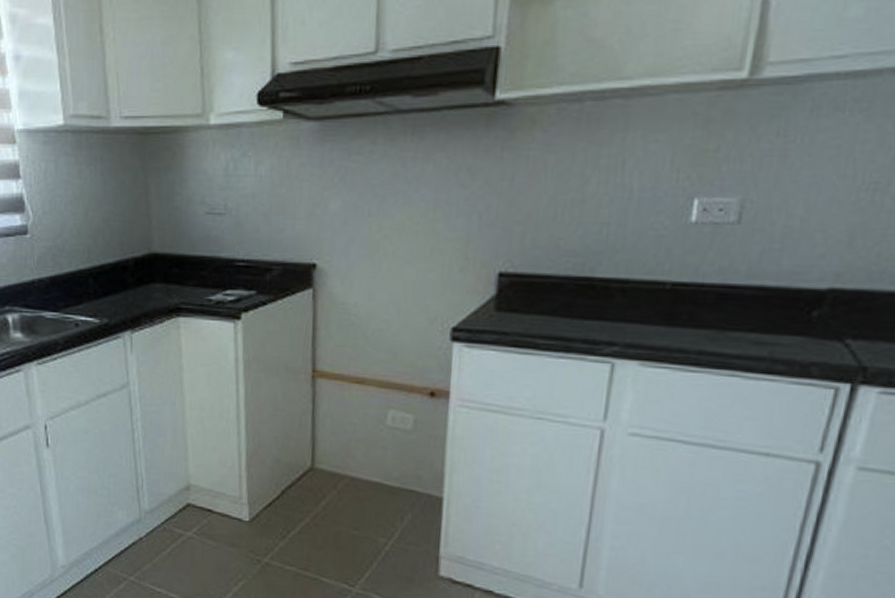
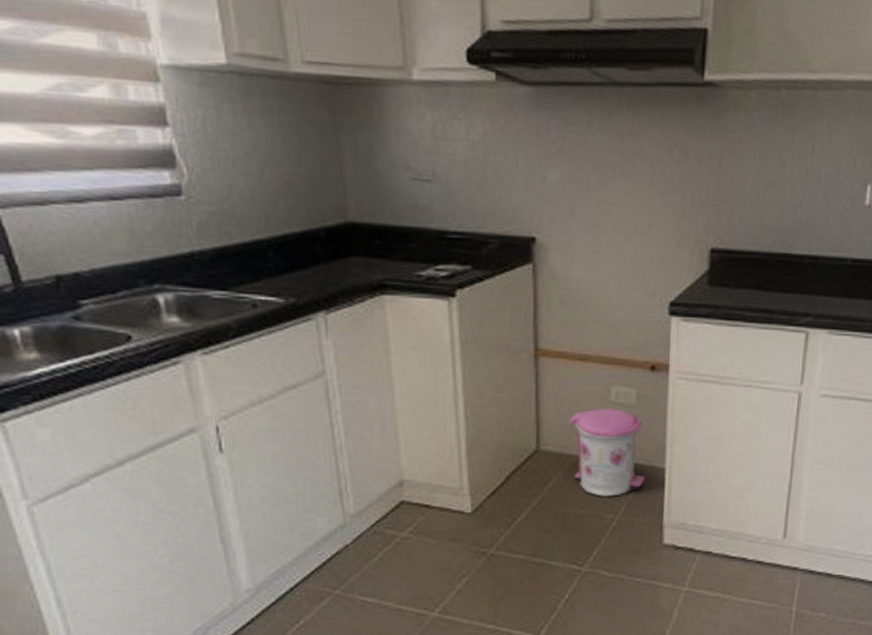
trash can: none [343,431,421,521] -> present [568,408,645,497]

